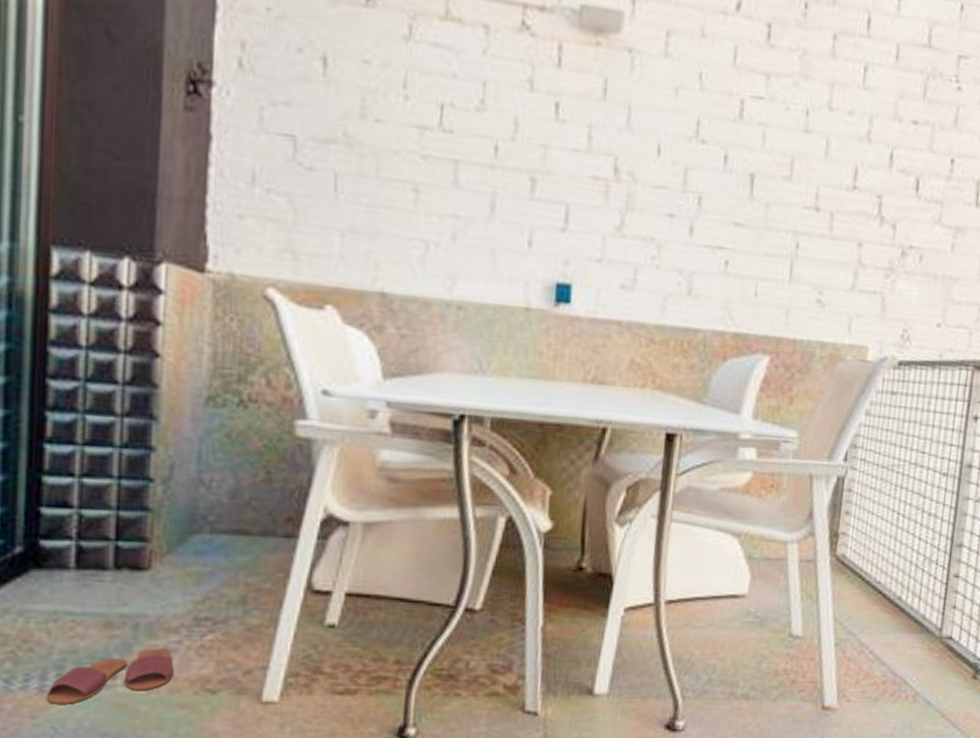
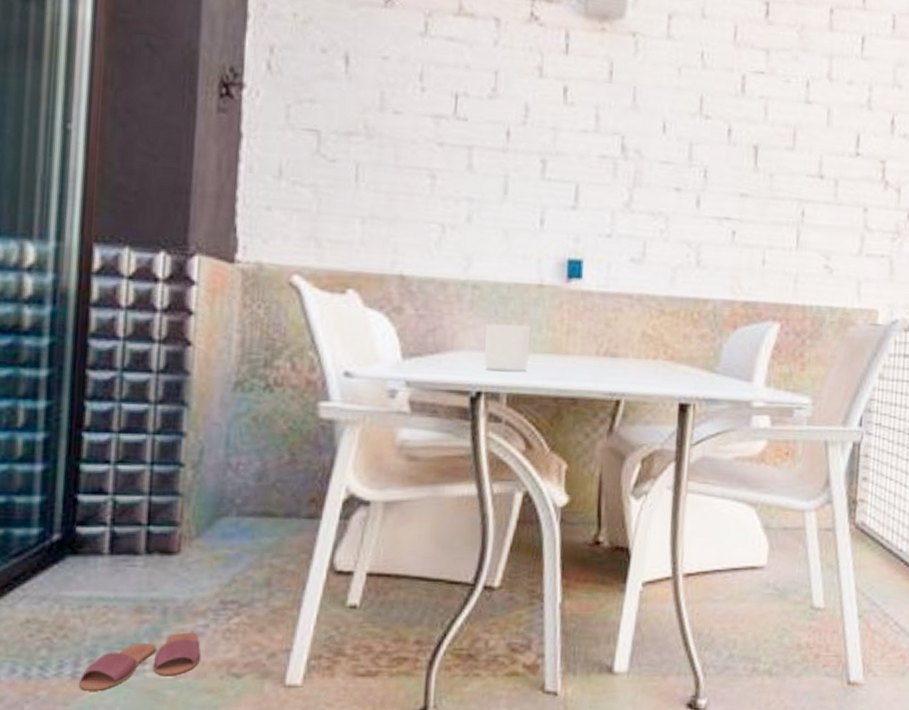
mug: none [467,345,518,397] -> present [483,323,532,372]

